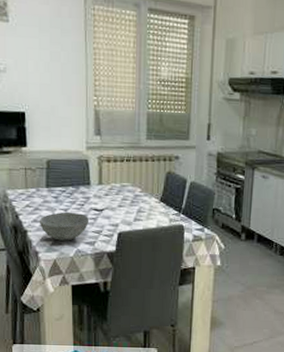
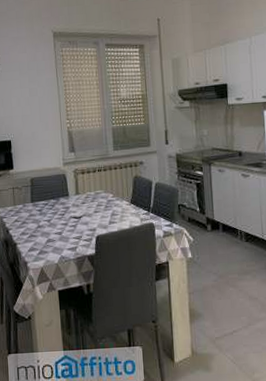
bowl: present [39,212,90,241] -> none [26,222,70,250]

